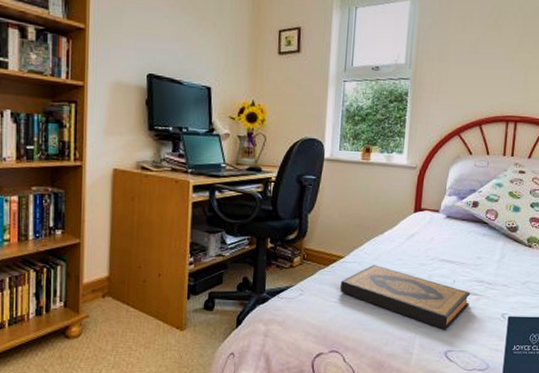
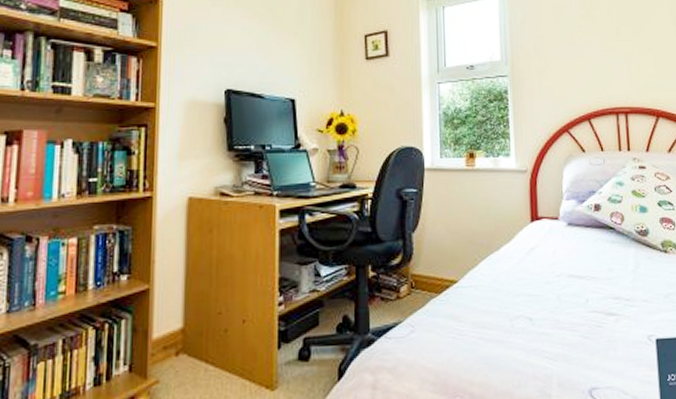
hardback book: present [340,265,471,330] -> none [457,288,609,362]

